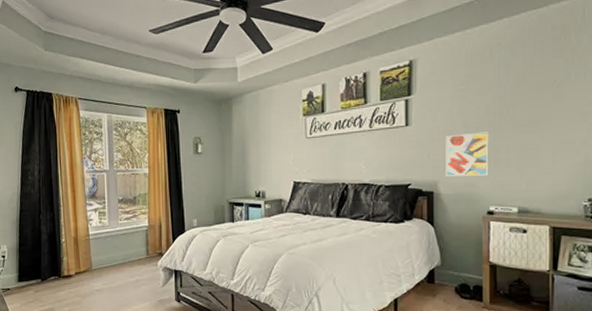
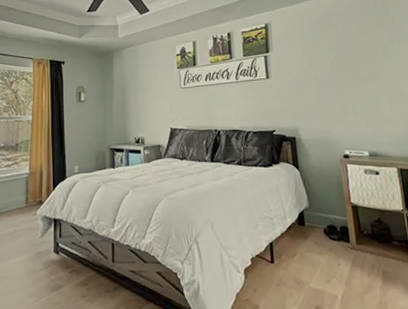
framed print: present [445,131,489,176] -> none [301,84,341,123]

